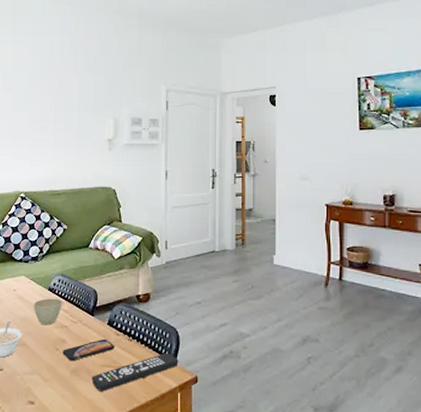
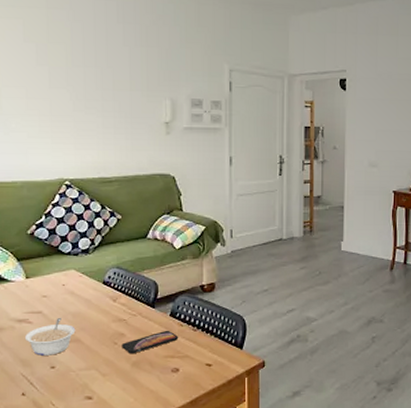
cup: present [33,298,62,325] -> none [86,292,119,320]
remote control: present [92,353,179,392] -> none [154,340,246,382]

